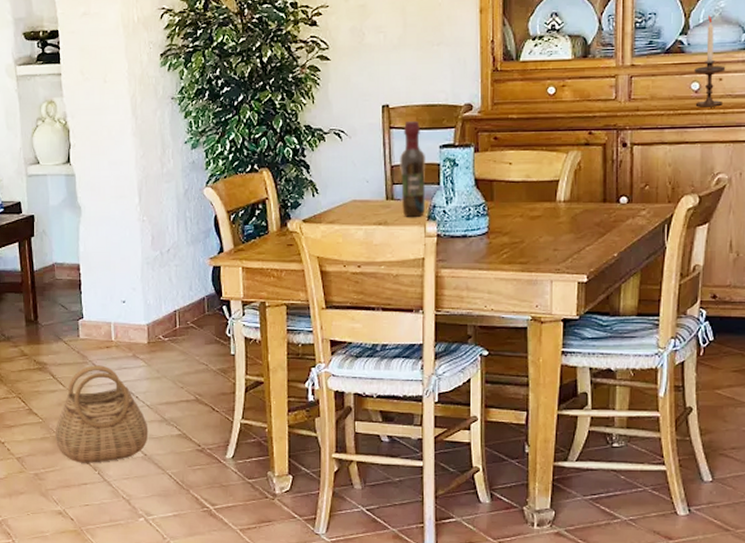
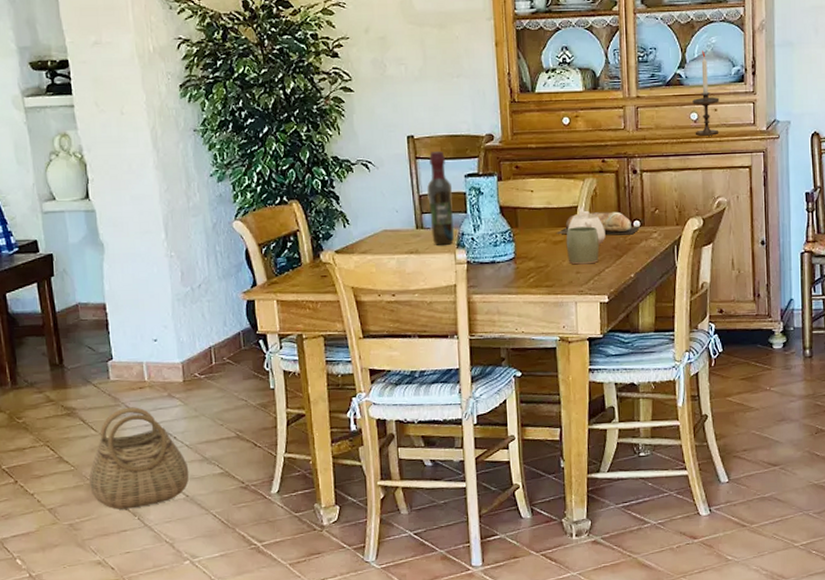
bread loaf: none [535,186,628,212] -> present [557,211,641,235]
mug: none [544,202,581,242] -> present [566,226,600,265]
teapot: none [547,182,588,221] -> present [568,208,606,245]

